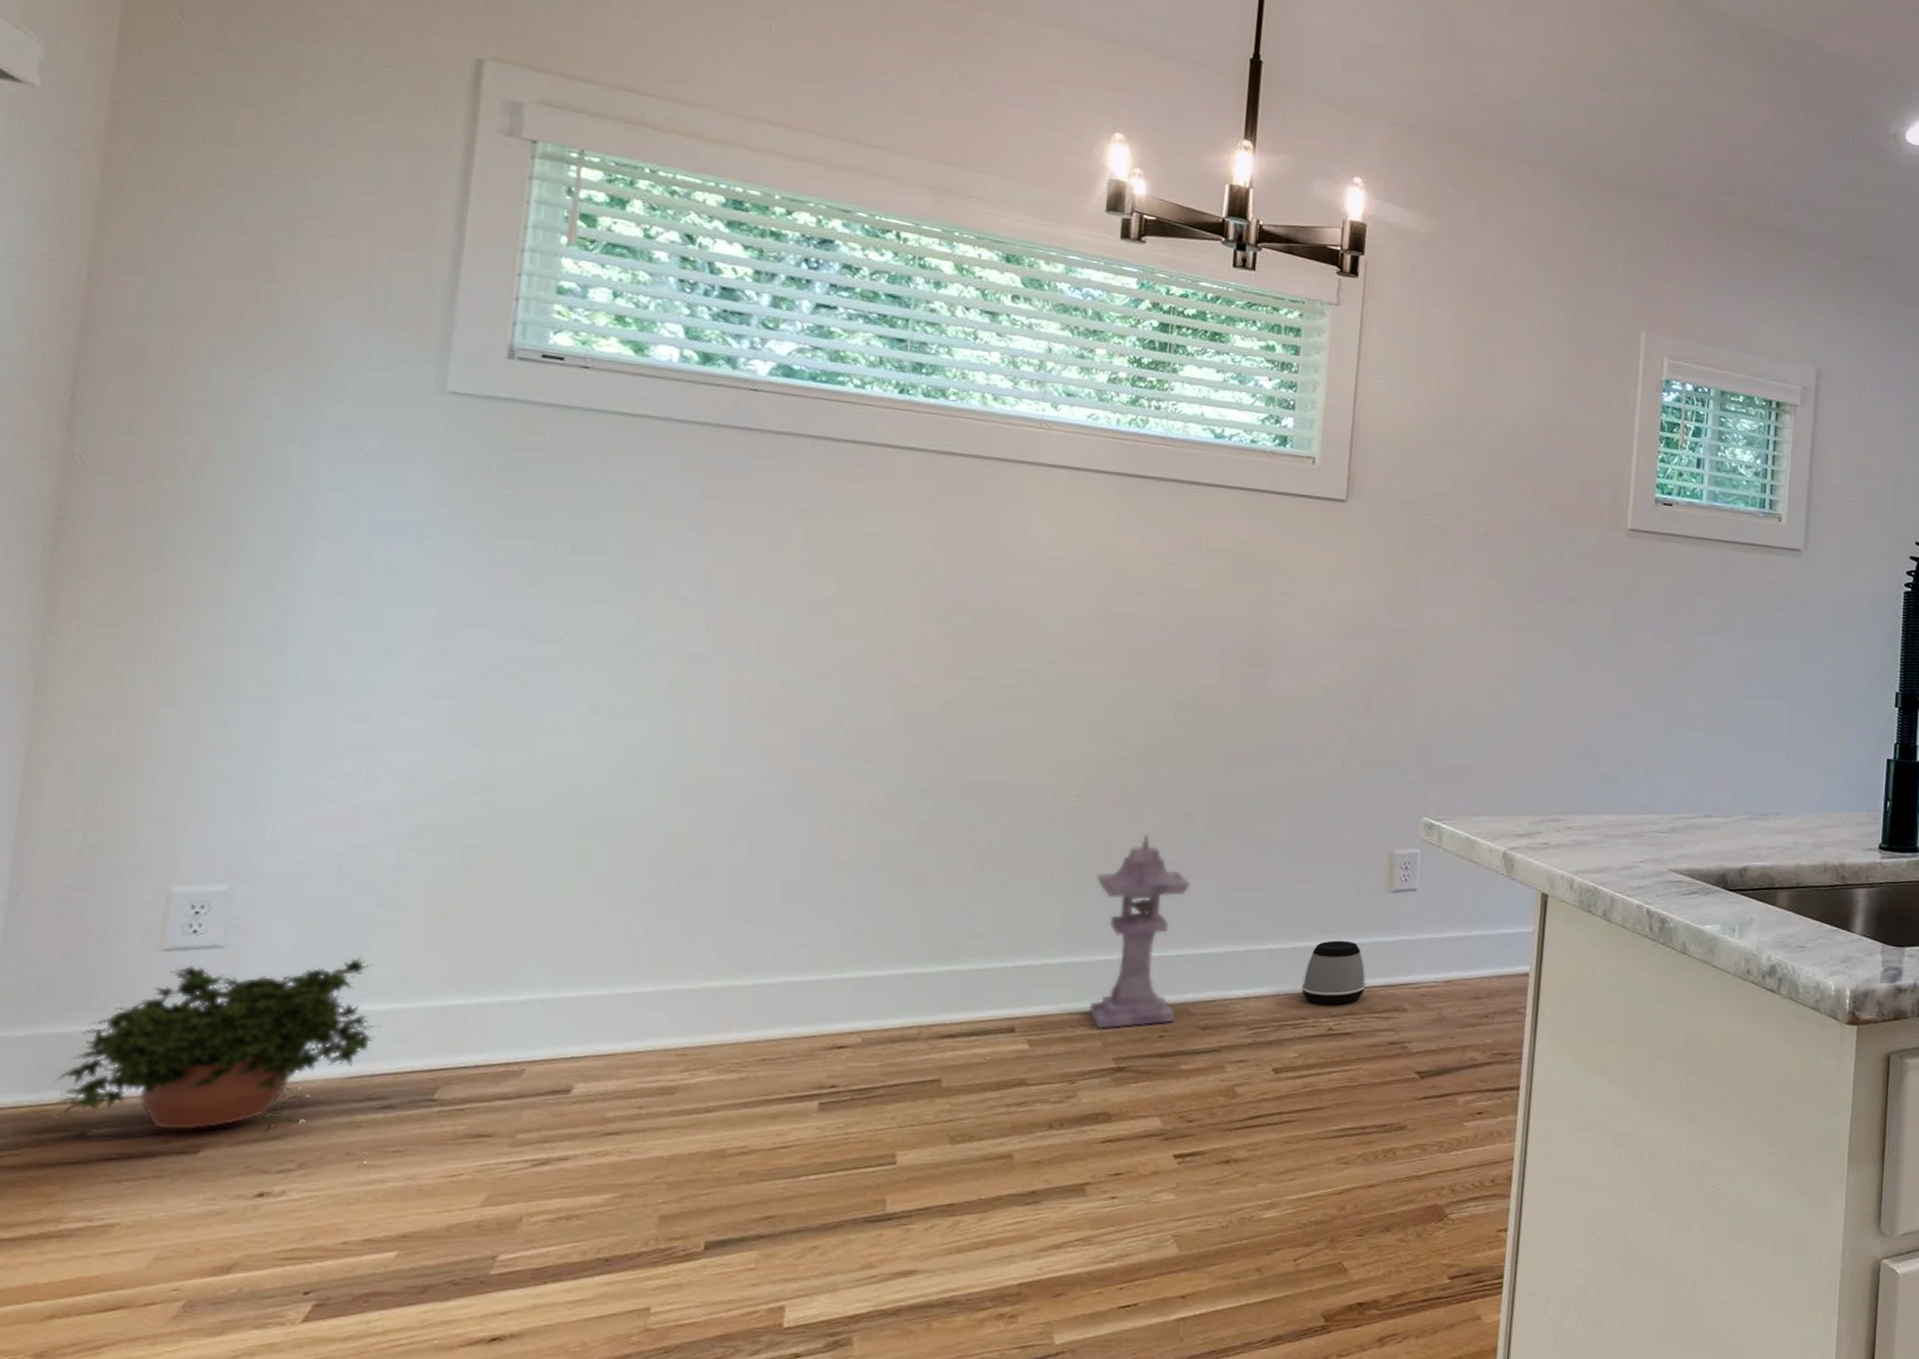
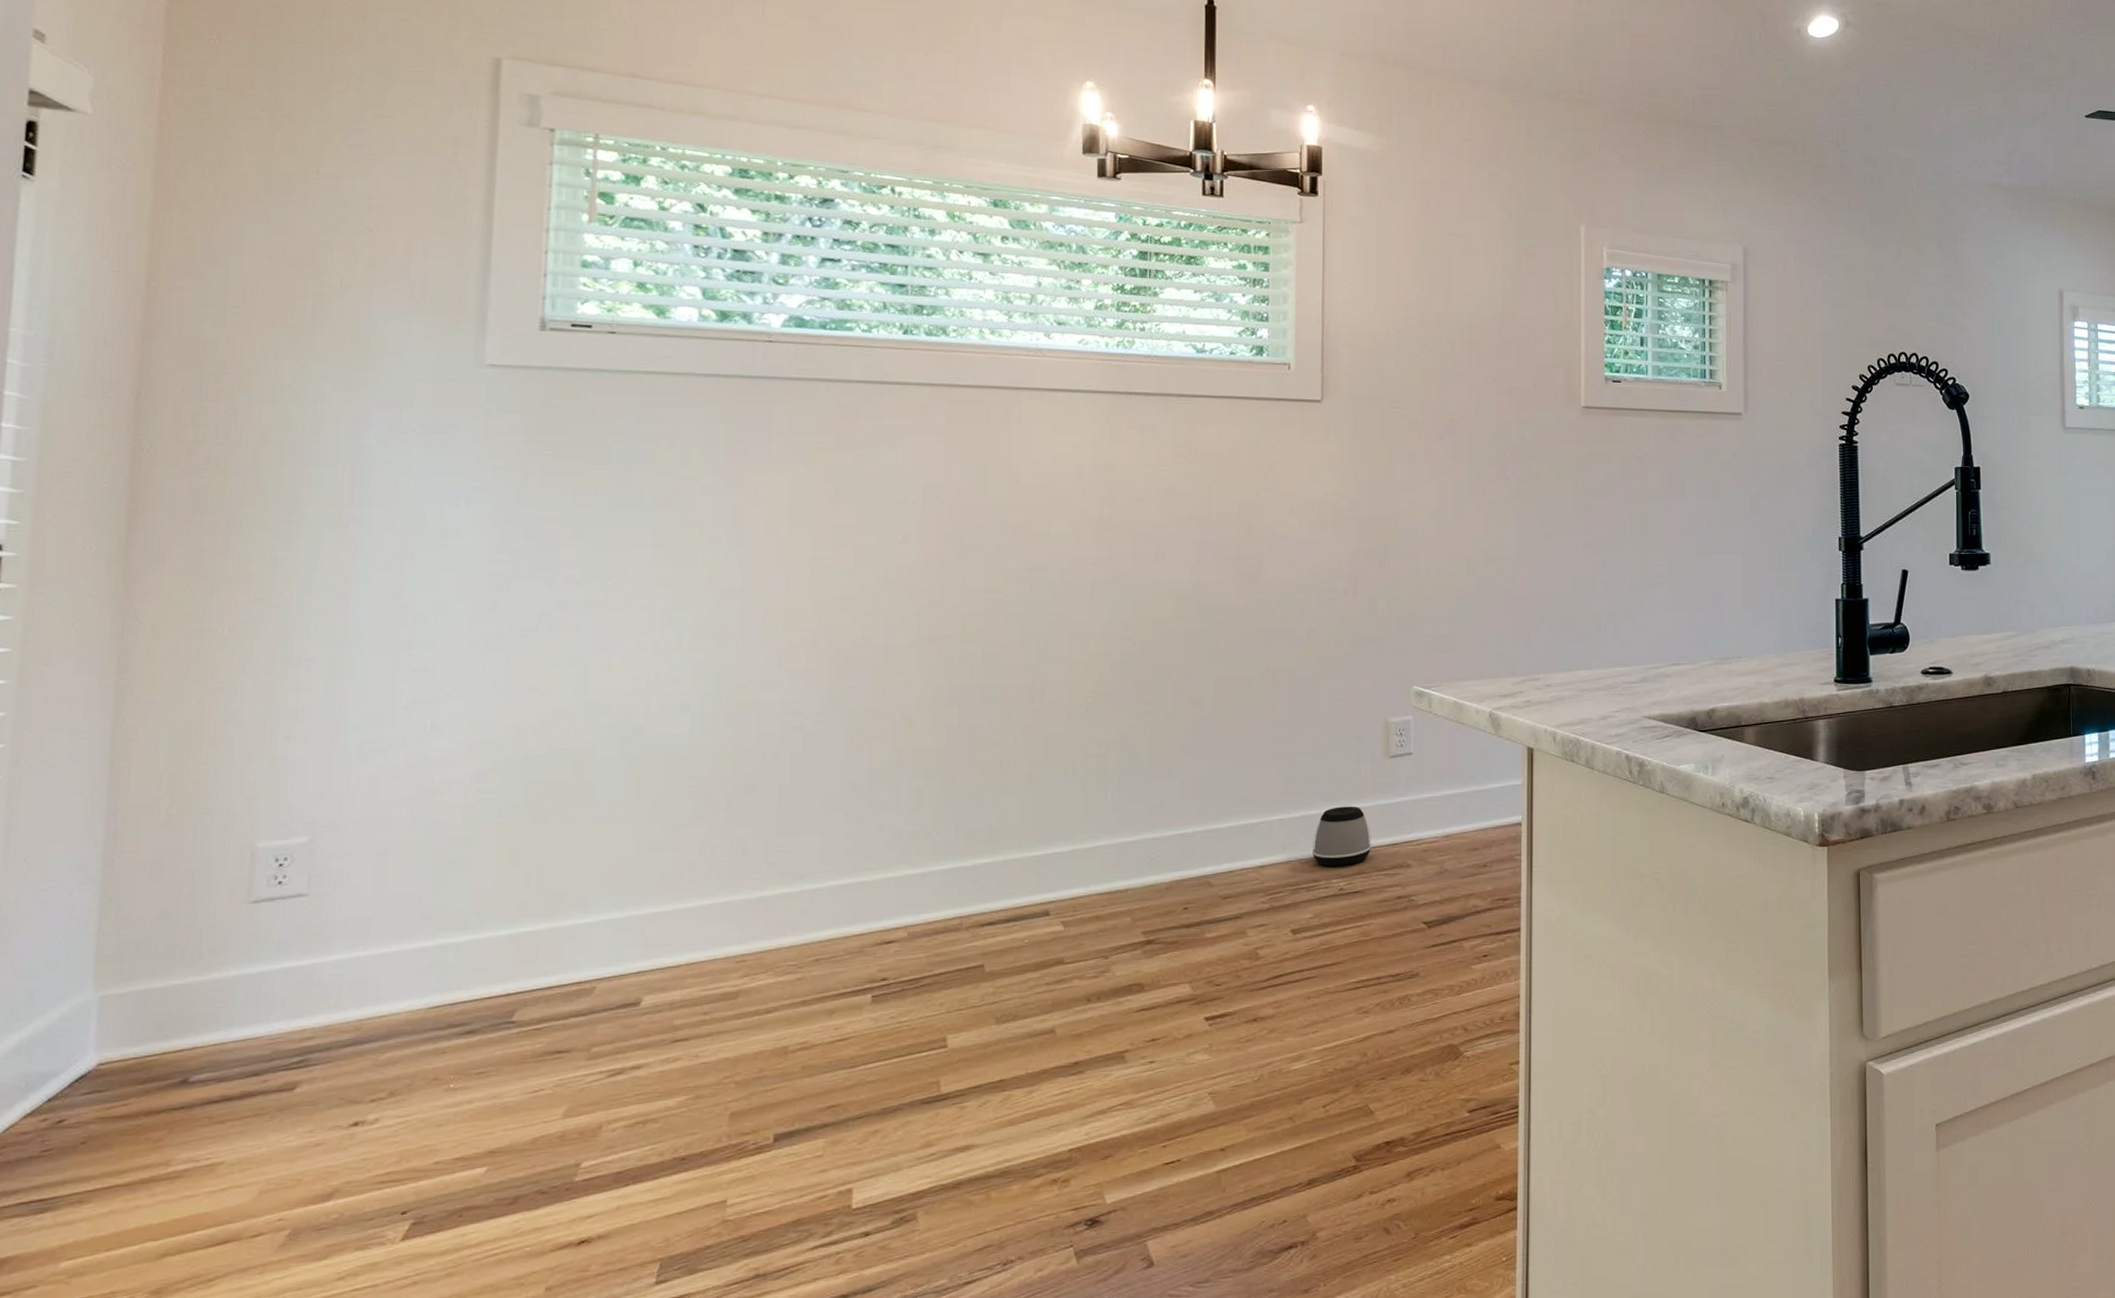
potted plant: present [54,957,381,1136] -> none [156,894,459,1070]
lantern: present [1088,835,1191,1030] -> none [1114,723,1203,907]

